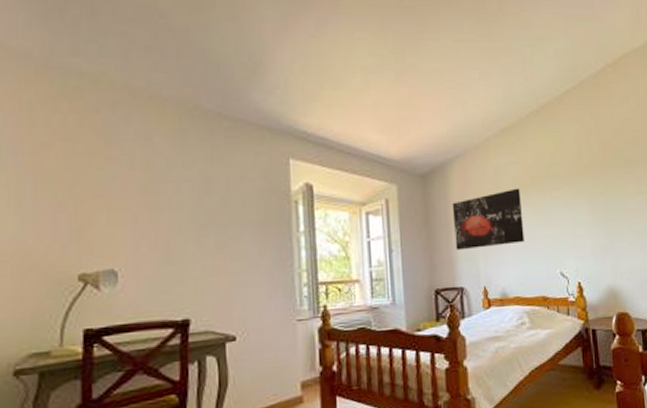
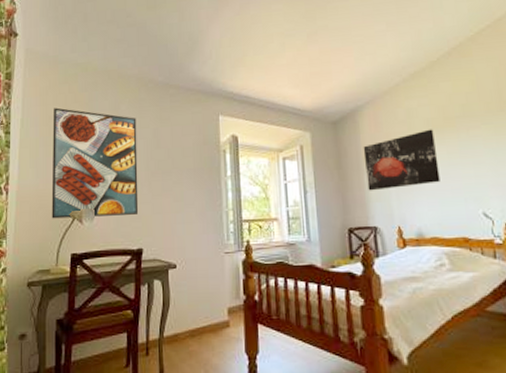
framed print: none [44,131,183,284] -> present [51,107,139,219]

